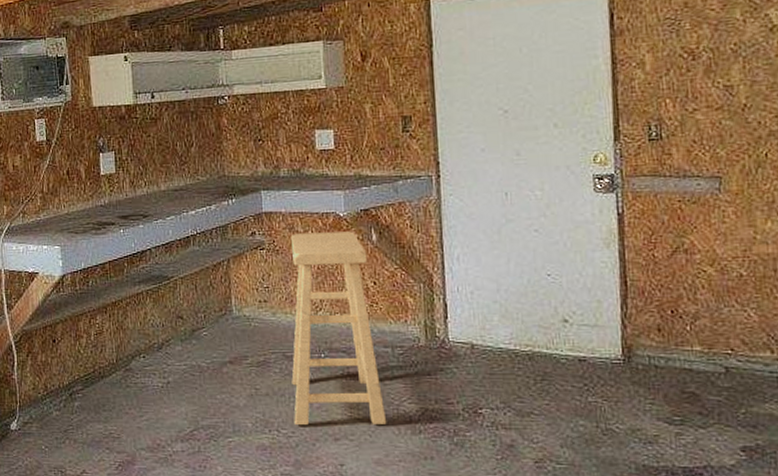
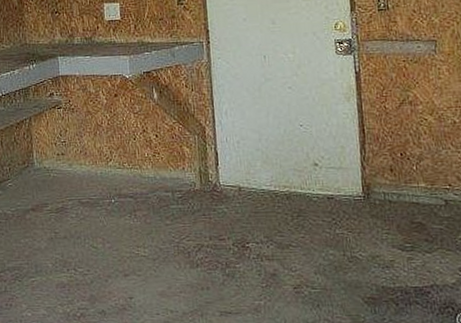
stool: present [291,231,387,426] -> none [85,91,169,265]

